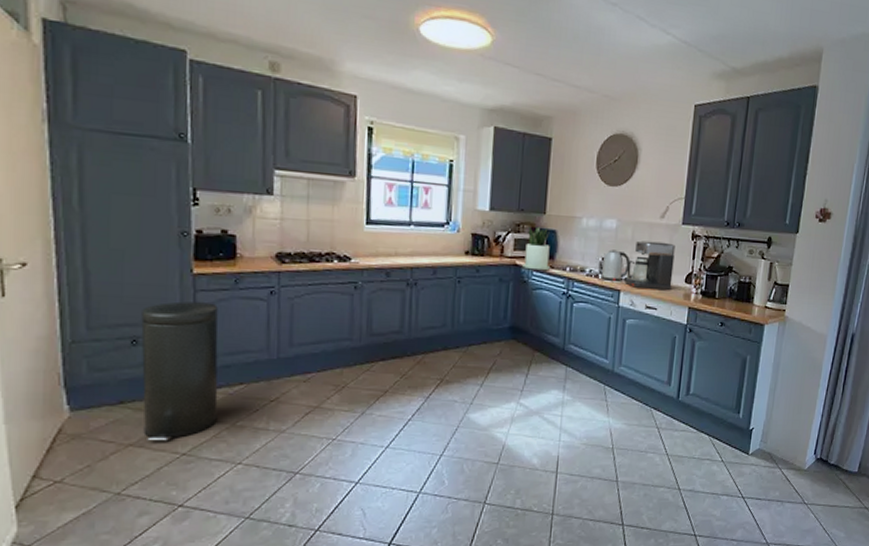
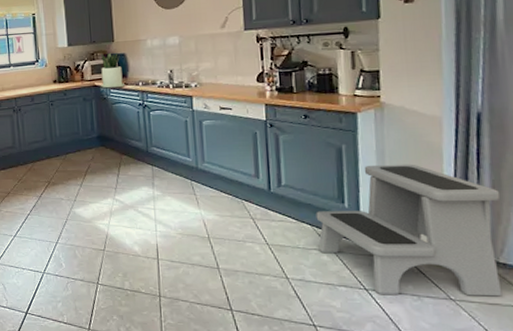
kettle: present [602,249,631,281] -> none [171,62,198,89]
coffee maker: present [625,240,675,290] -> none [195,48,244,93]
step stool: none [711,377,855,501] -> present [316,164,502,297]

